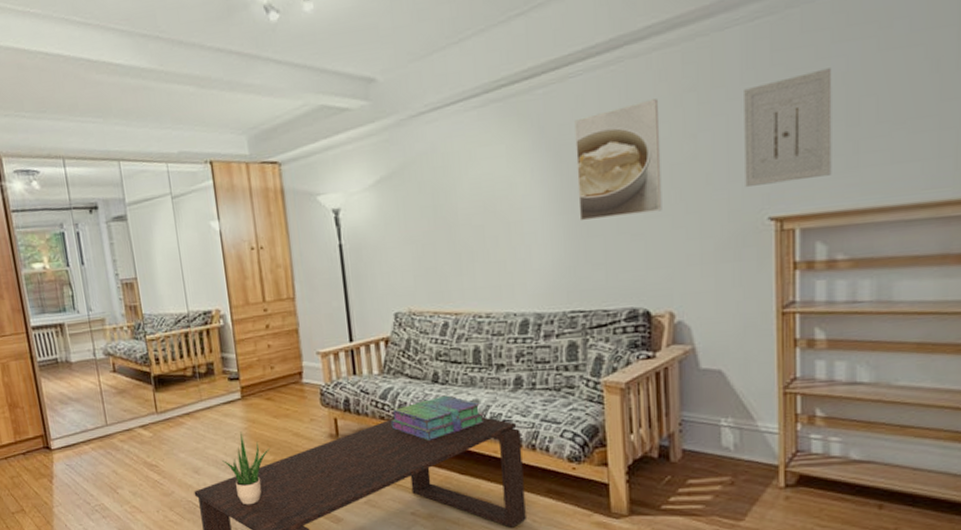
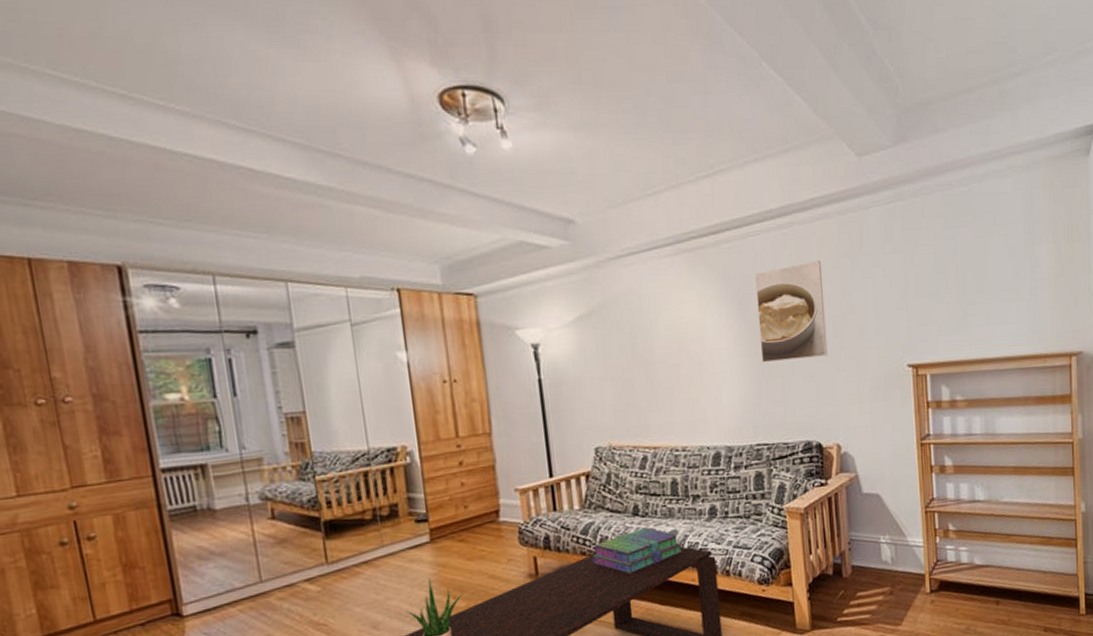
wall art: present [744,68,832,187] -> none [885,247,949,338]

